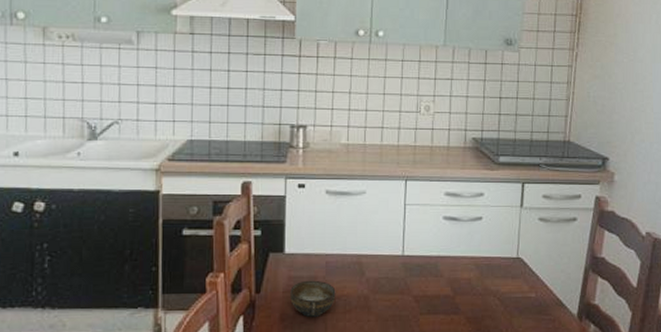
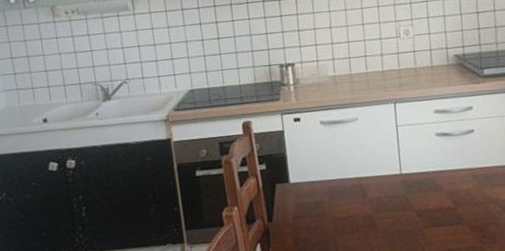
cup: present [290,280,336,318] -> none [299,205,342,240]

